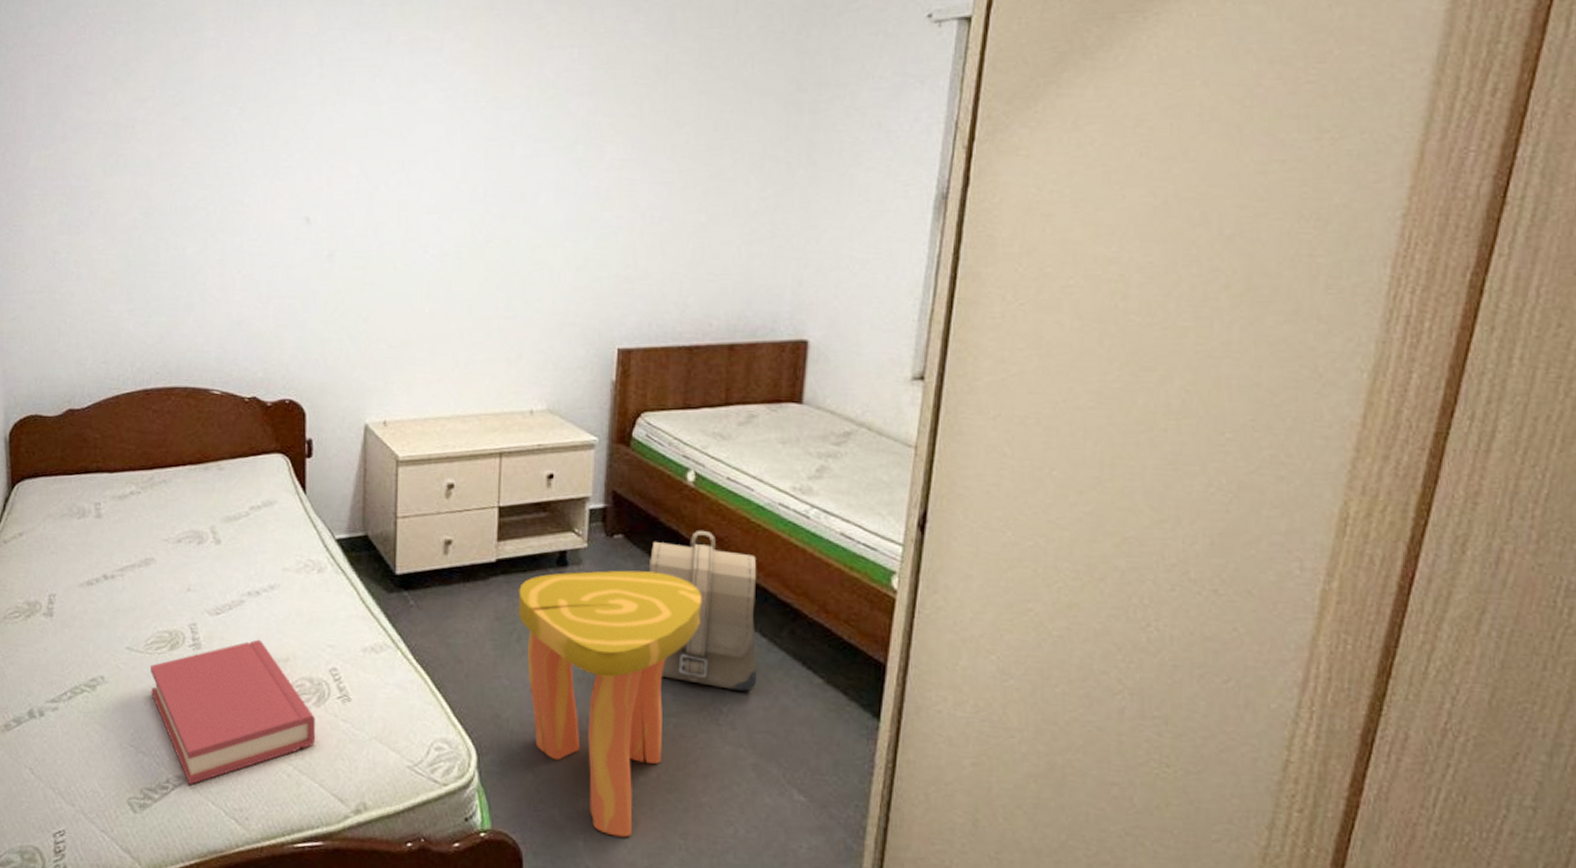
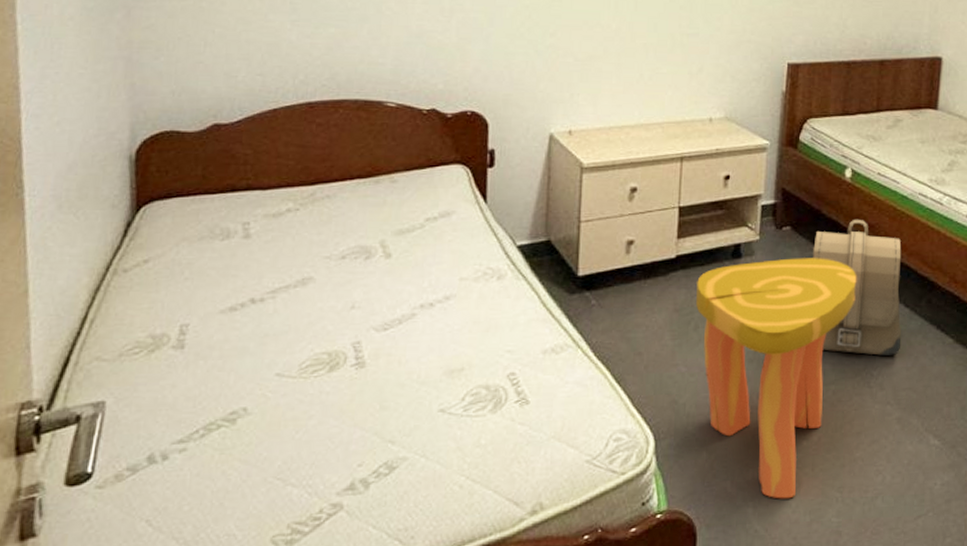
hardback book: present [150,639,316,785] -> none [304,352,491,512]

